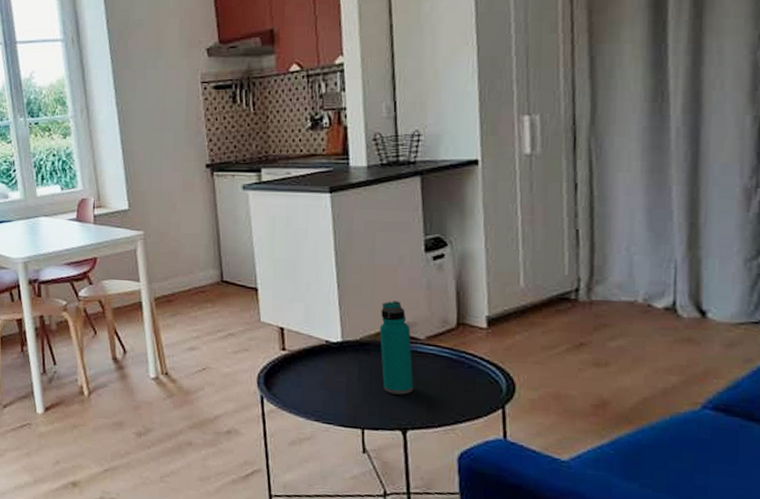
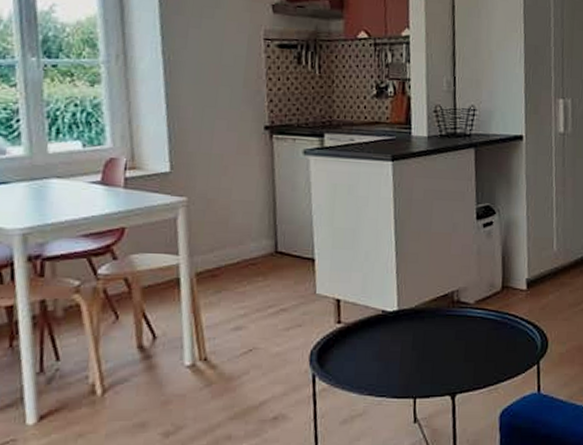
water bottle: present [380,301,414,395] -> none [434,267,463,360]

